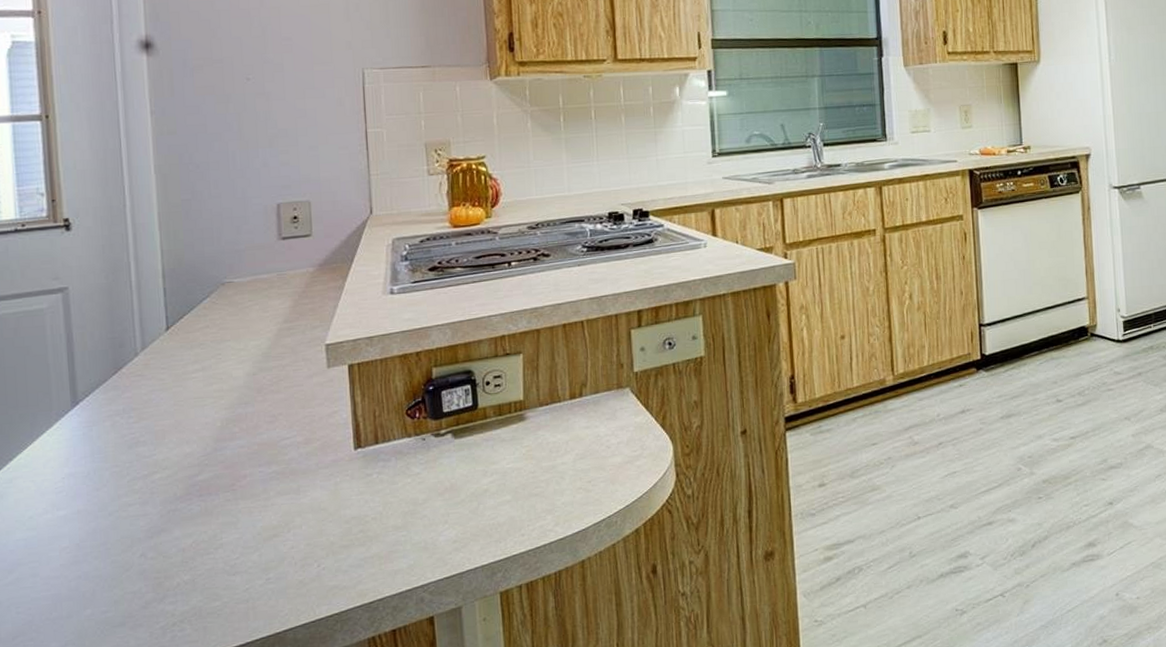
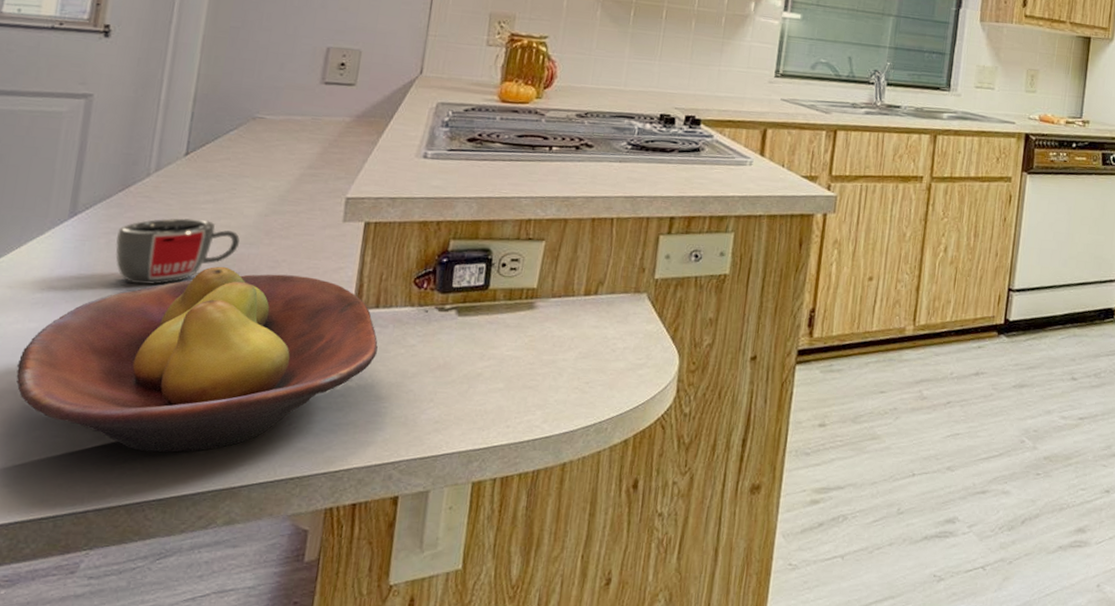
fruit bowl: none [55,425,385,613] -> present [16,266,378,453]
mug: none [120,387,235,459] -> present [115,217,240,285]

